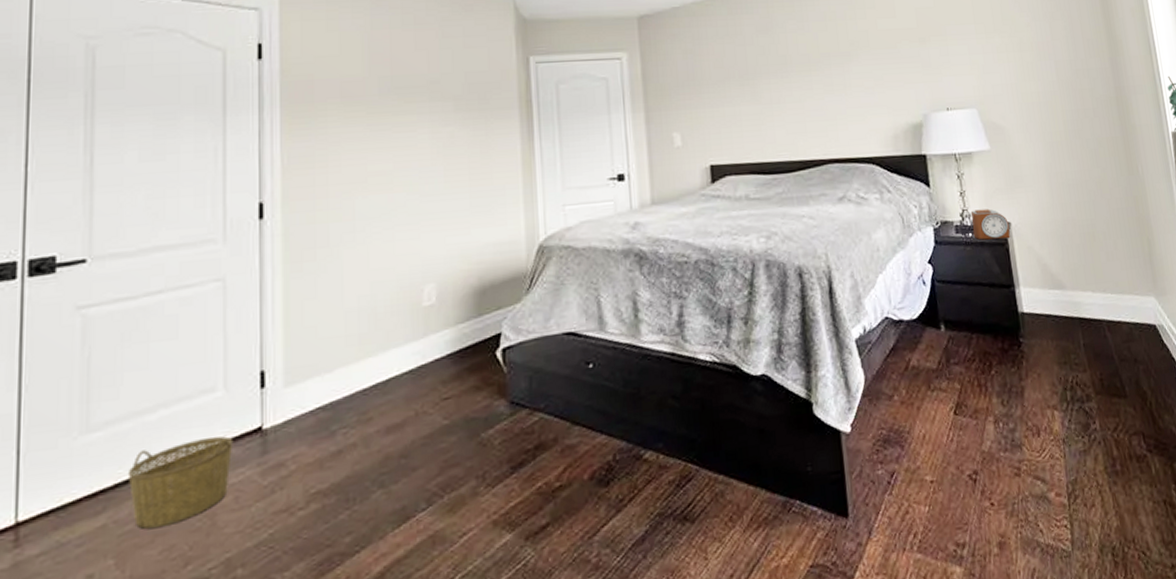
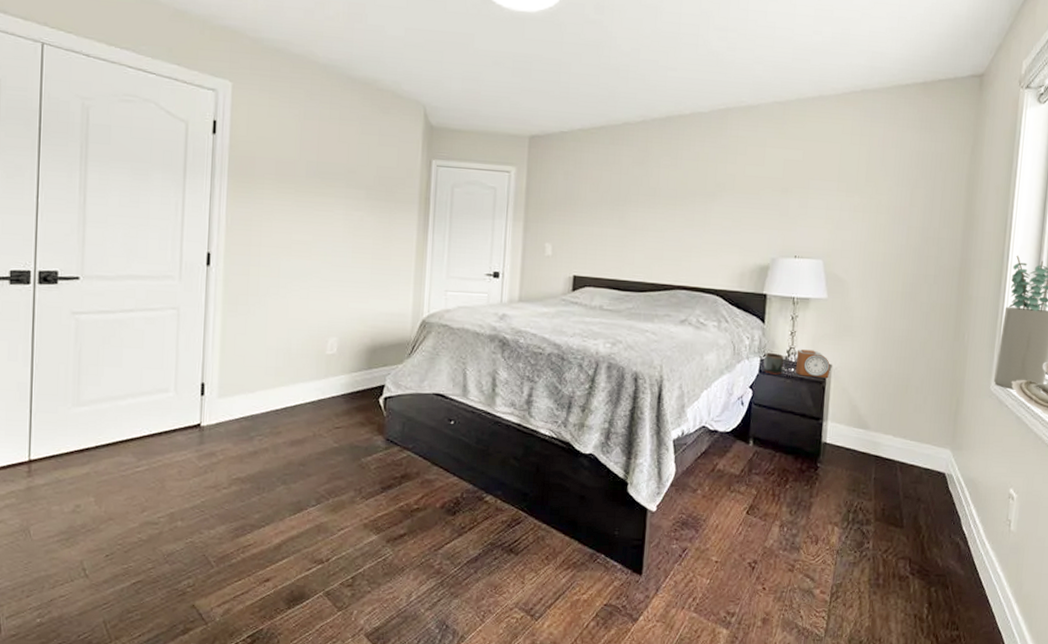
basket: present [127,436,233,530] -> none [105,425,180,482]
mug: none [937,219,966,244] -> present [763,353,789,375]

